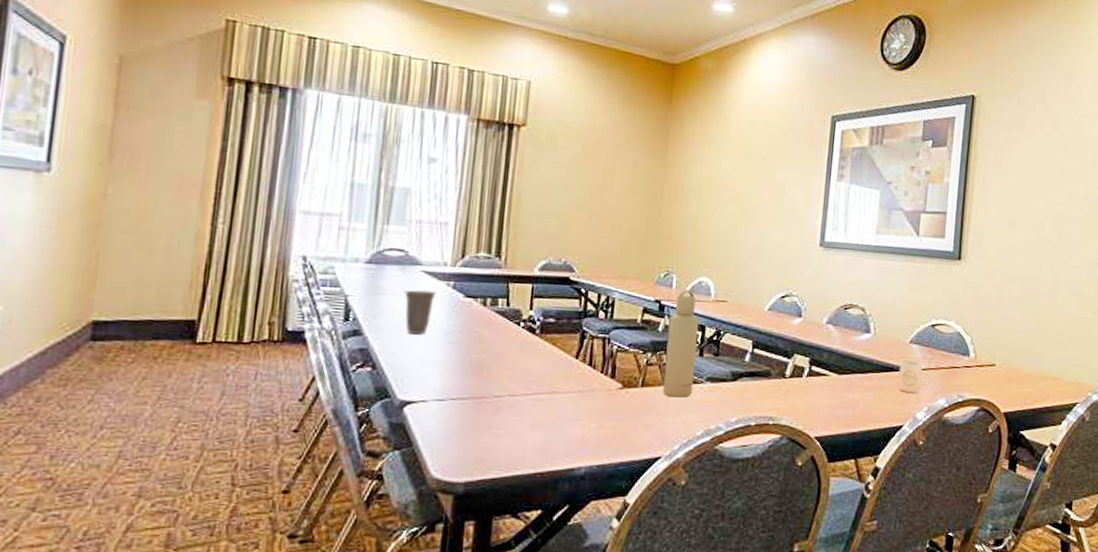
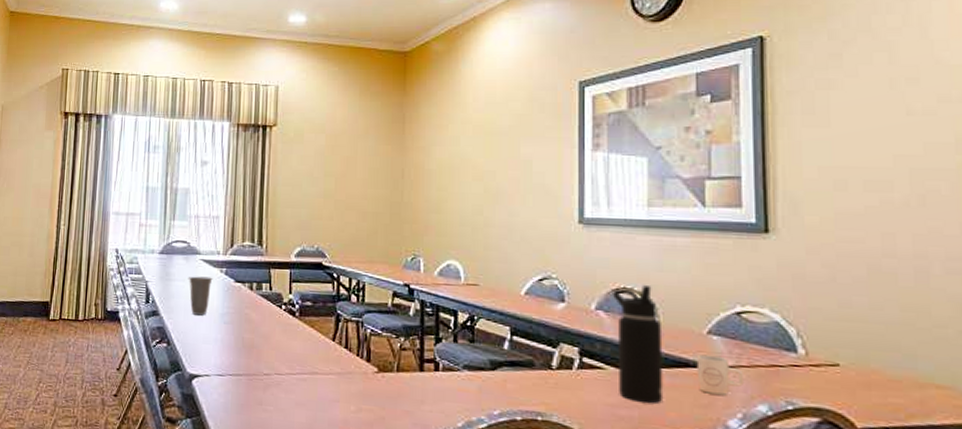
bottle: present [662,289,700,398] -> none [418,273,451,385]
water bottle: none [838,302,877,404] -> present [612,285,664,404]

